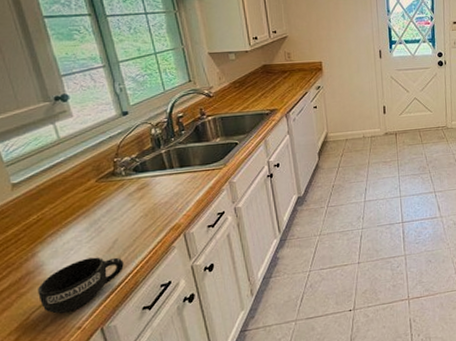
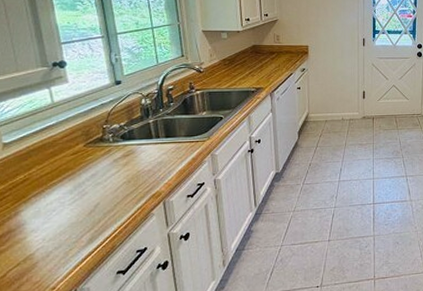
mug: present [38,257,124,314] -> none [17,219,103,273]

